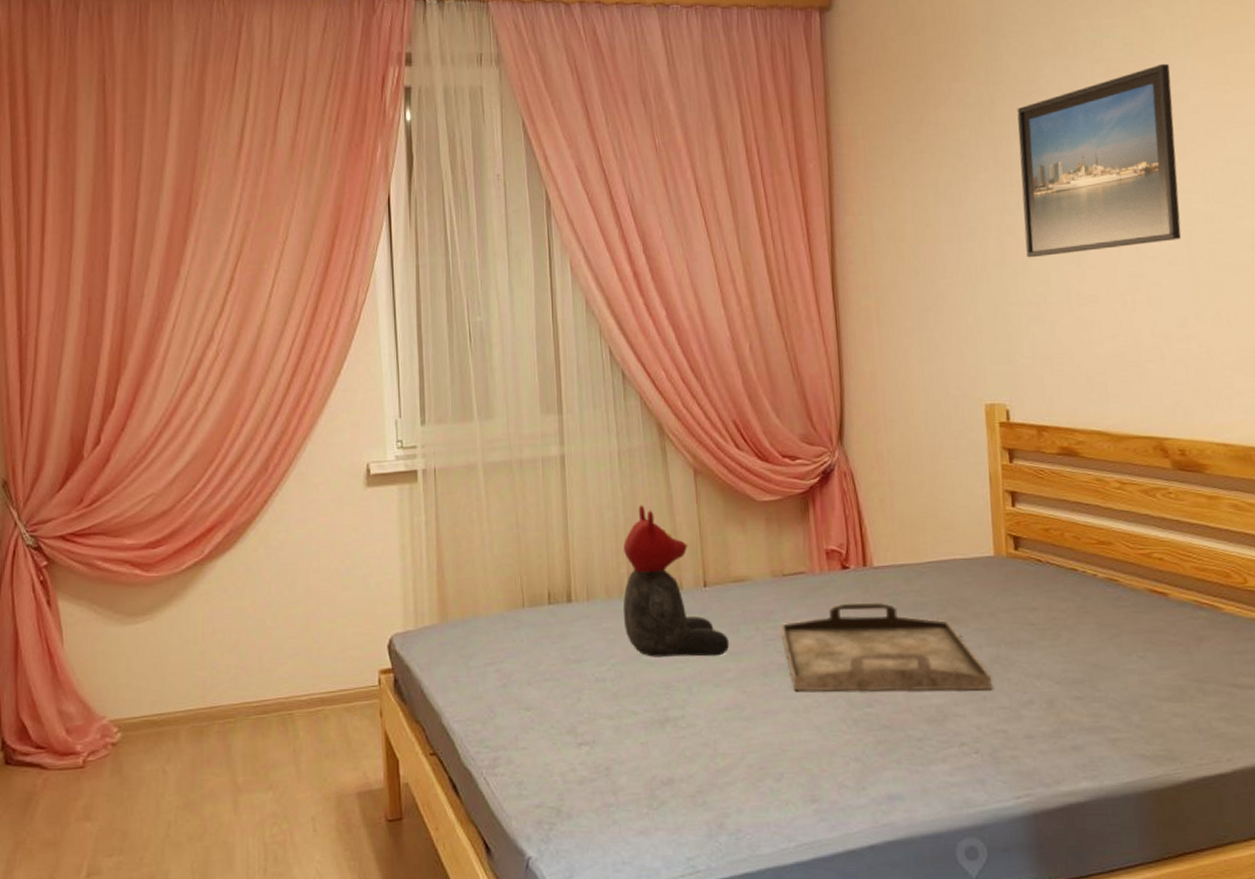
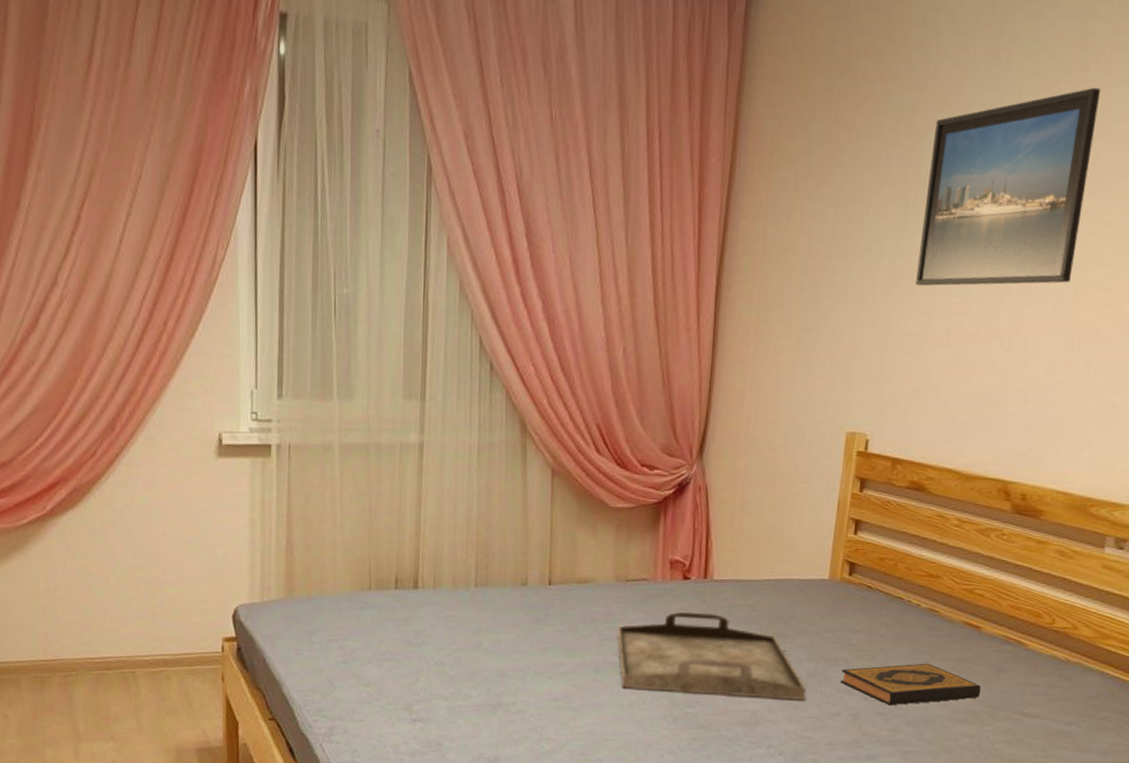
teddy bear: present [622,505,730,657] -> none [467,500,567,651]
hardback book: none [1025,637,1183,688] -> present [840,663,981,706]

